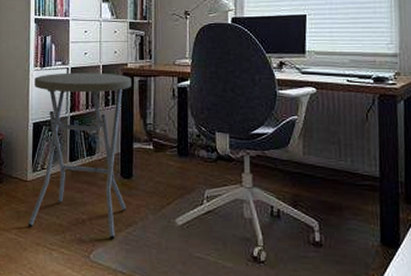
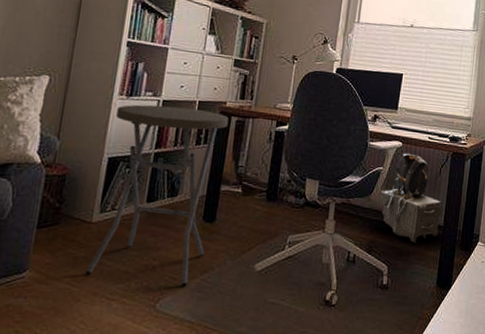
backpack: none [298,99,376,196] -> present [379,153,443,243]

